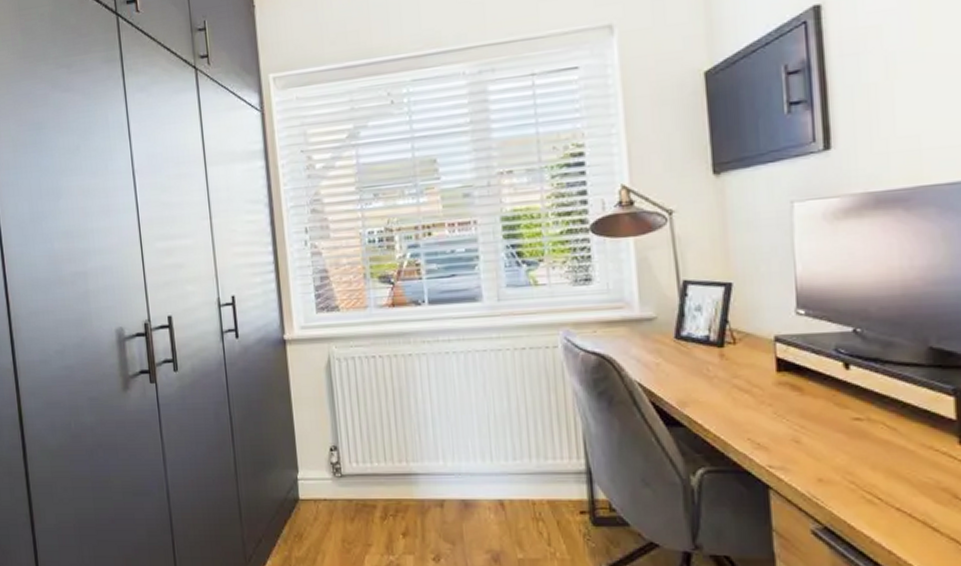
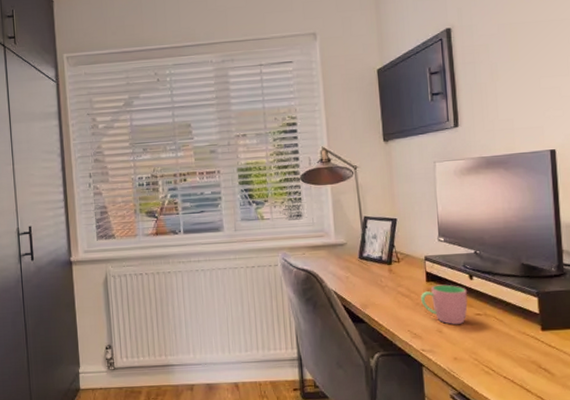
cup: none [768,375,841,432] -> present [421,284,468,325]

